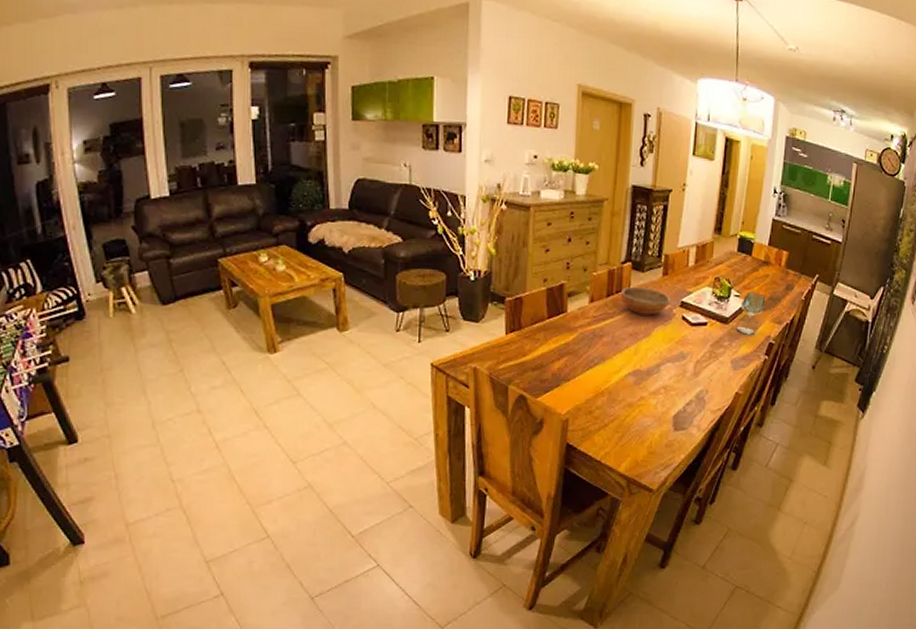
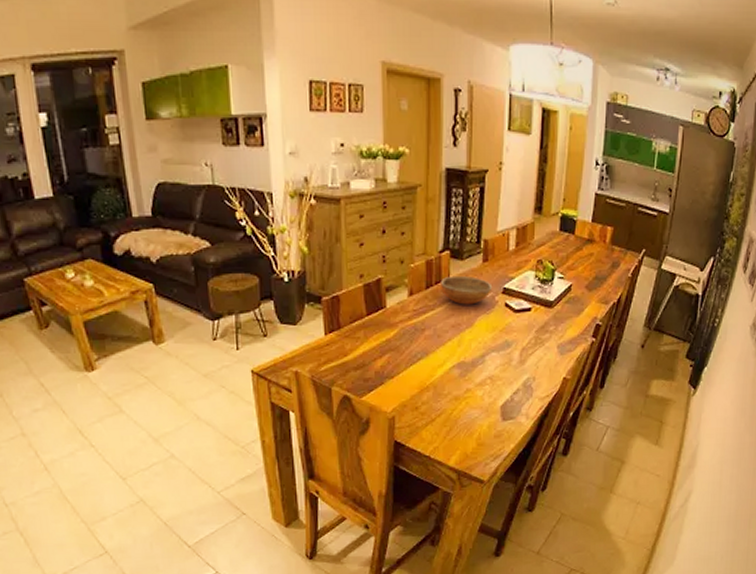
wine glass: present [736,291,766,335] -> none [561,272,591,318]

